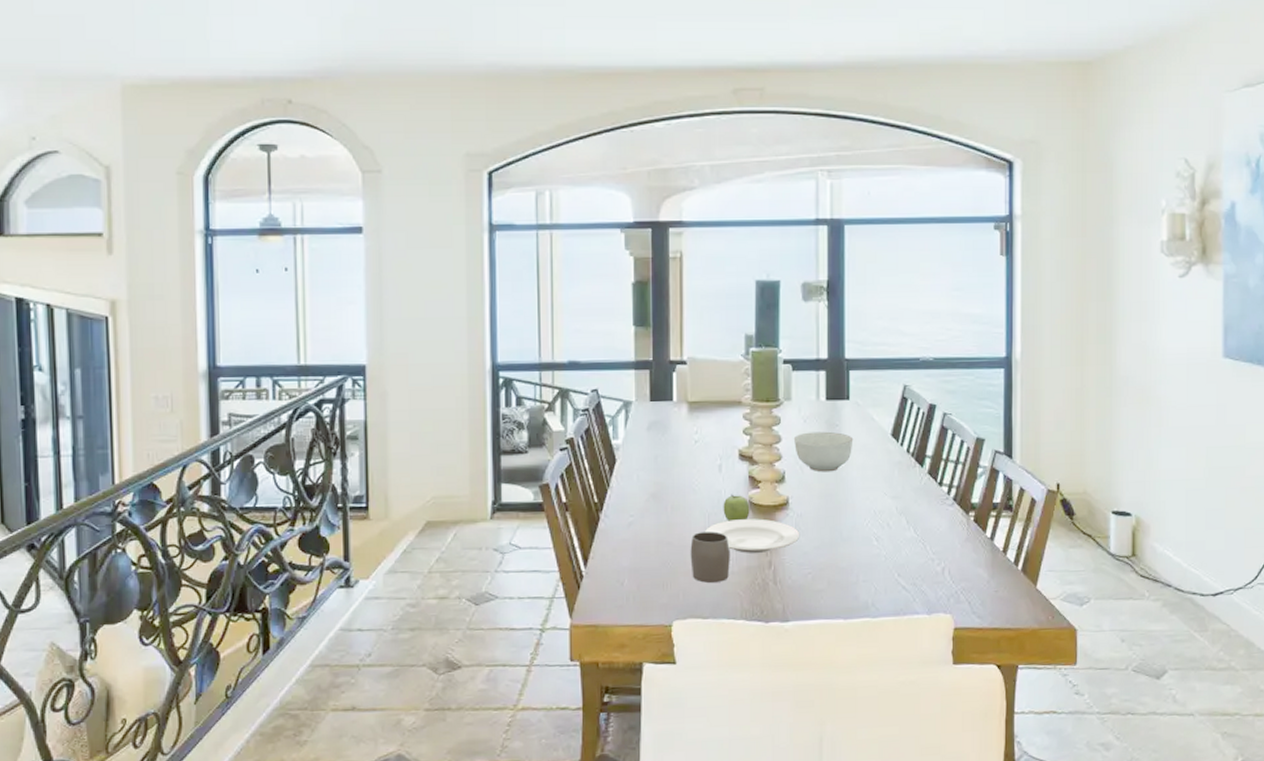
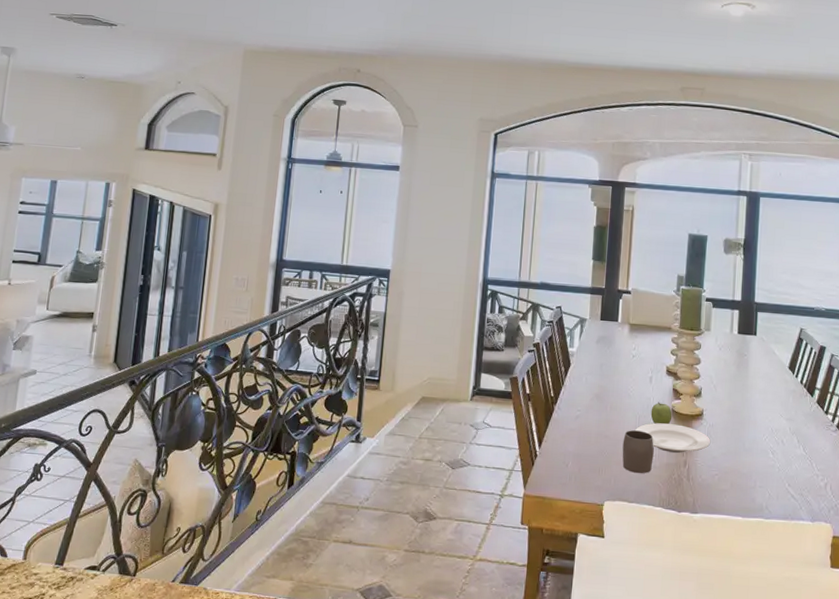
bowl: present [793,431,854,472] -> none [710,358,758,393]

